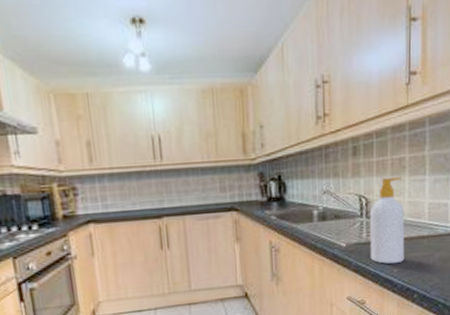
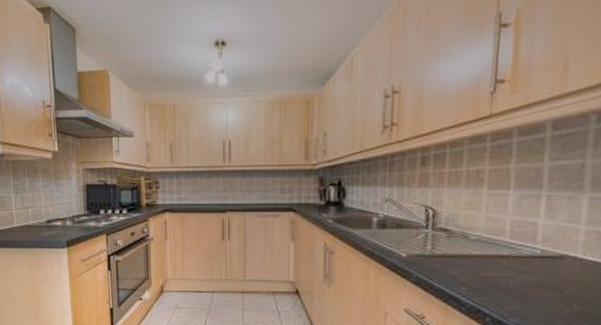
soap bottle: present [370,176,405,264] -> none [434,189,480,282]

